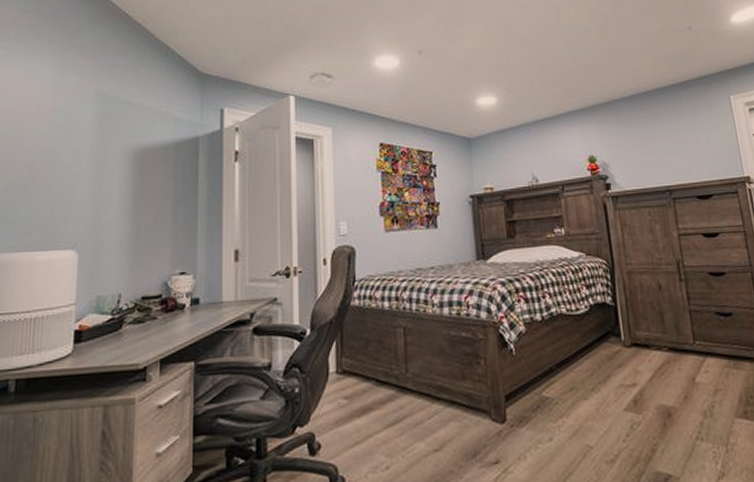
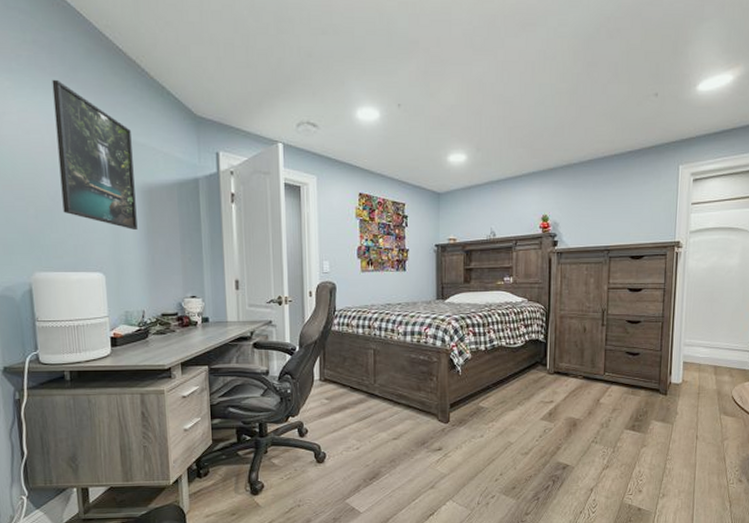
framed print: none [40,45,128,198] -> present [52,79,138,230]

